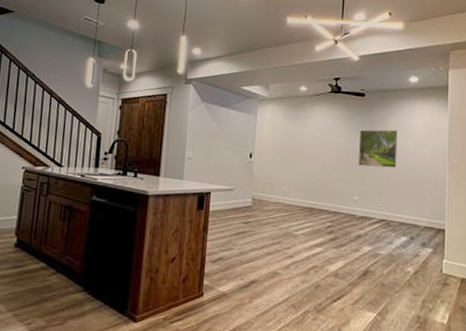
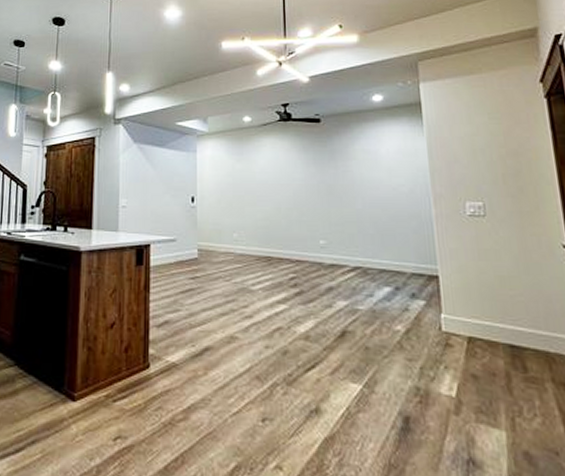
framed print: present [359,129,398,168] -> none [319,159,368,204]

